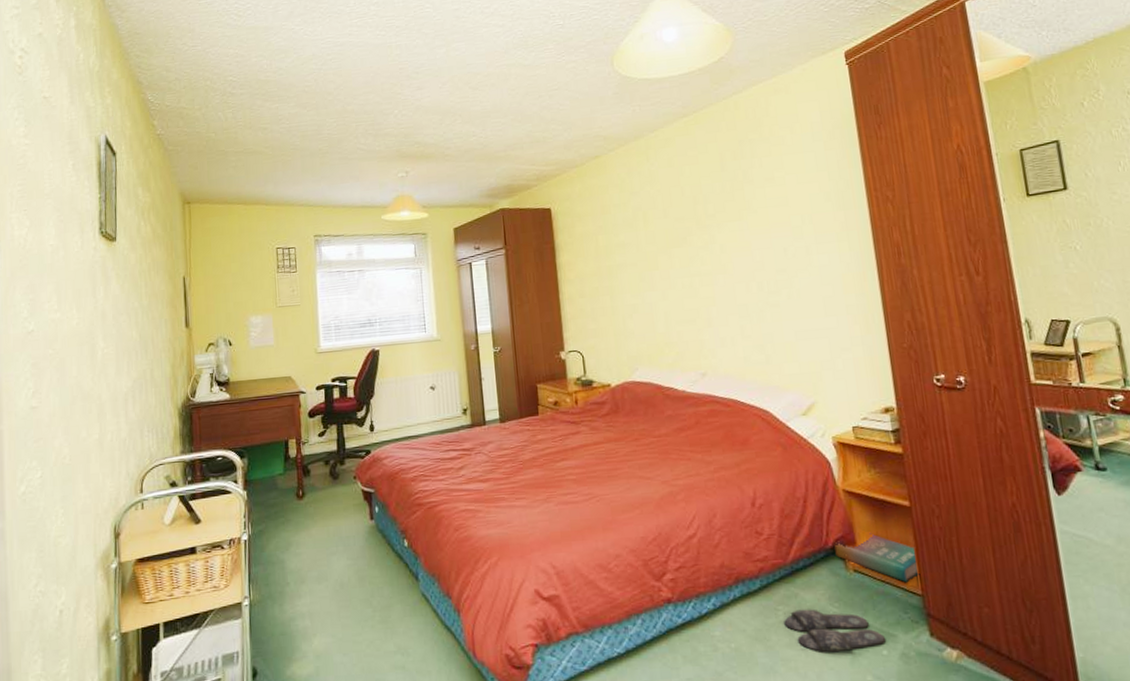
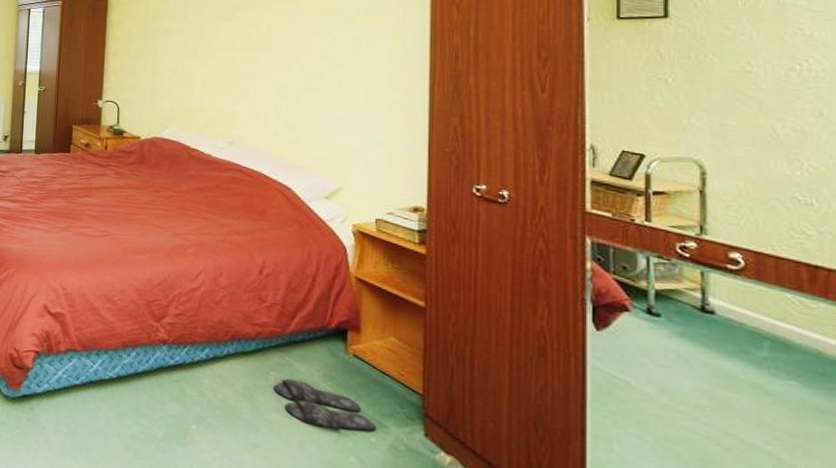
book: present [834,533,919,583] -> none [337,324,423,380]

